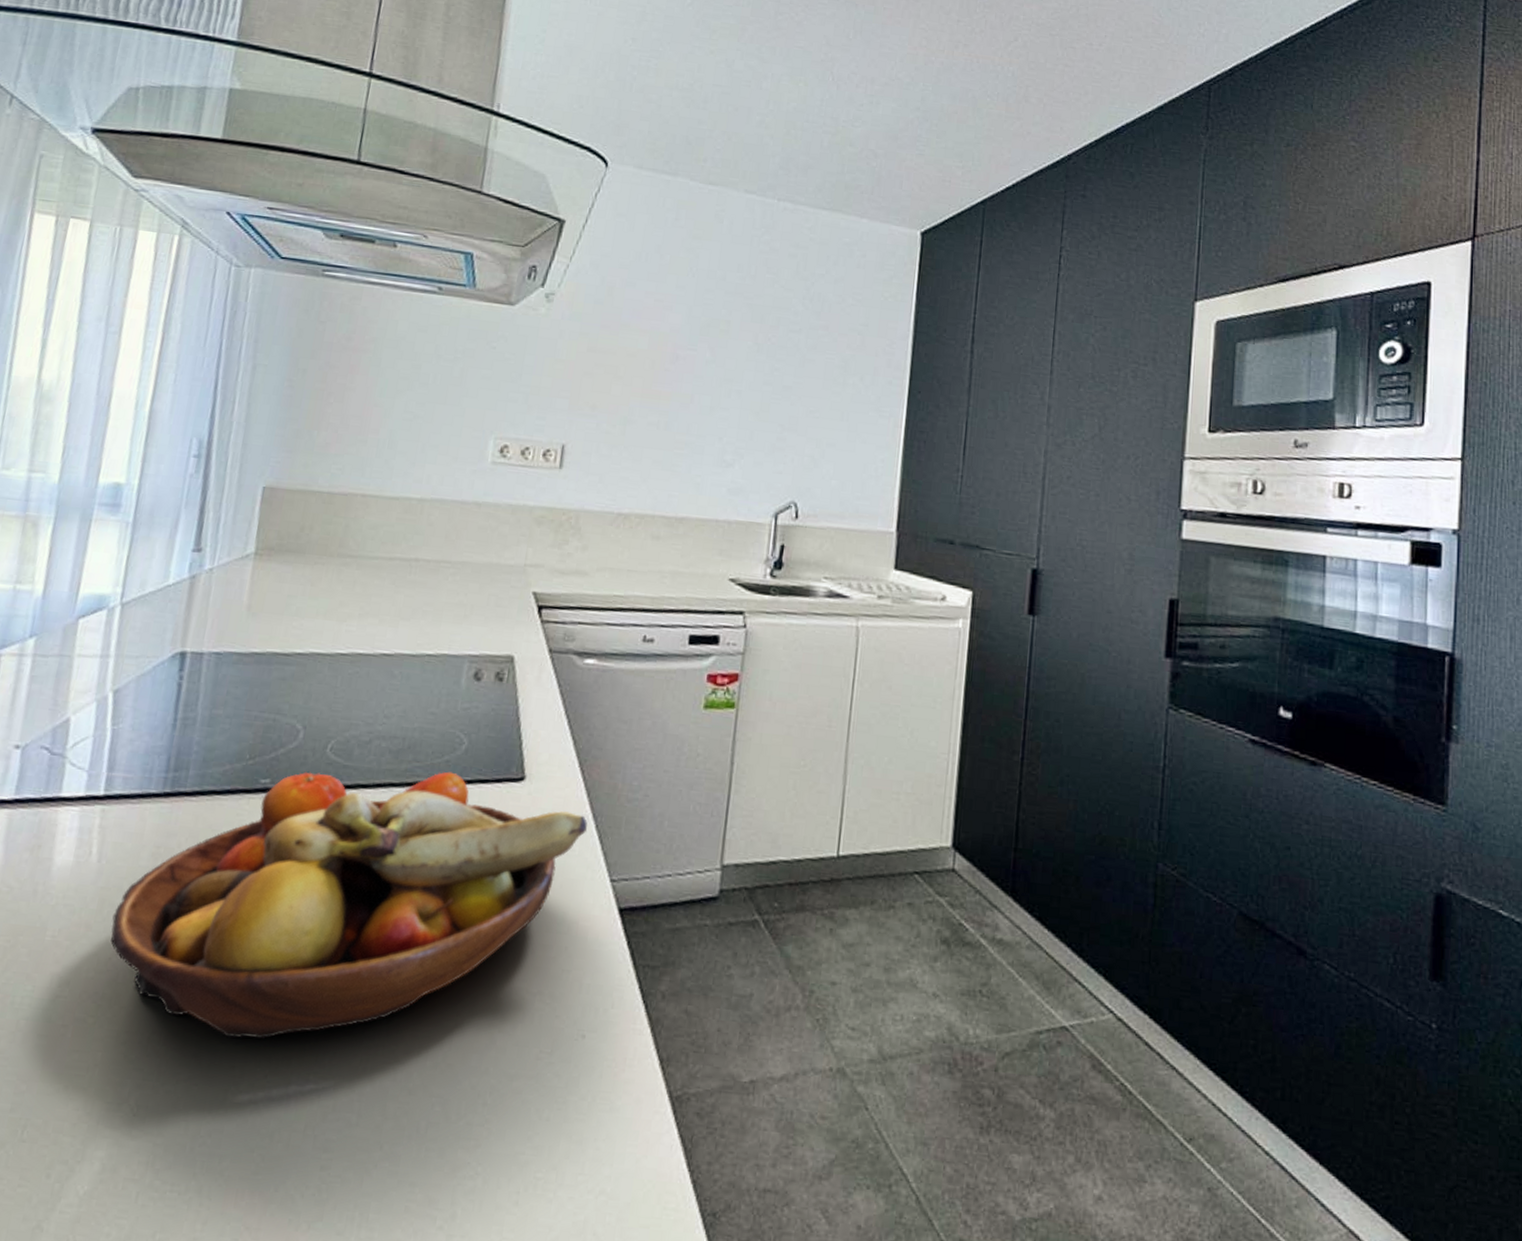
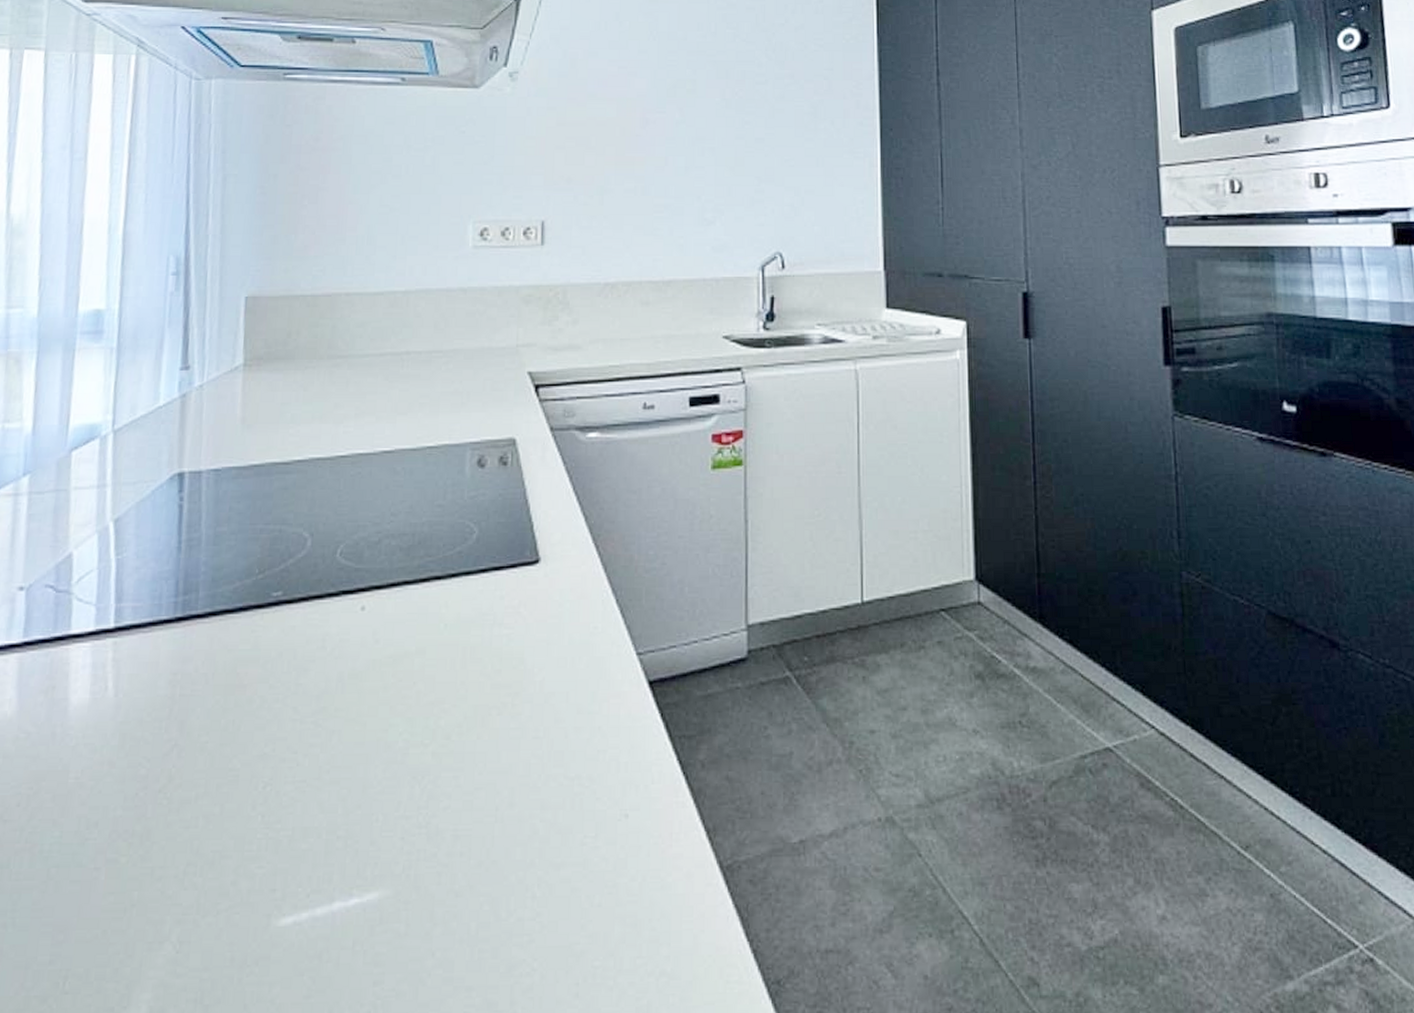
fruit bowl: present [110,771,588,1040] -> none [135,562,608,861]

